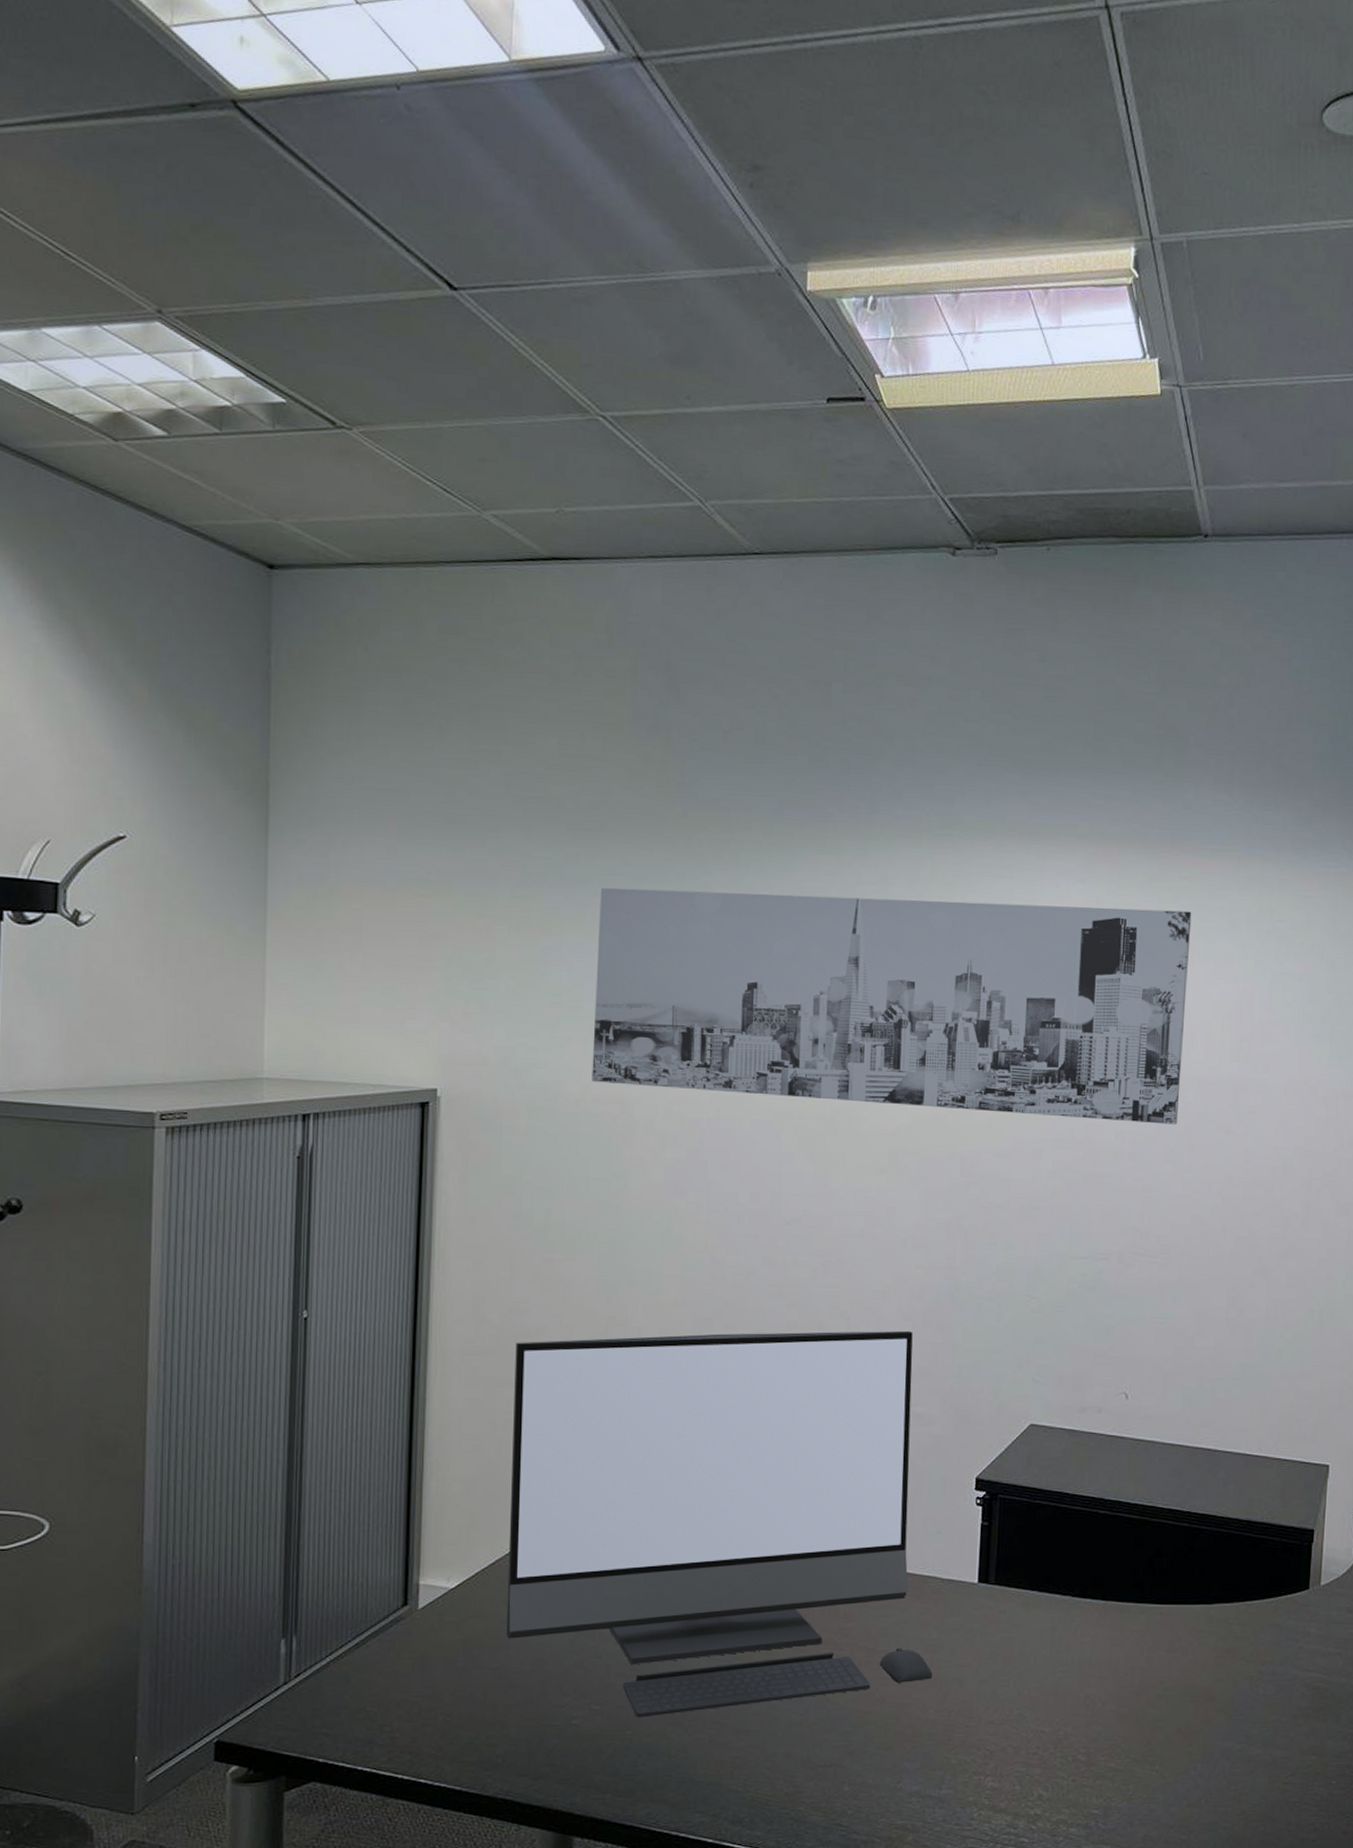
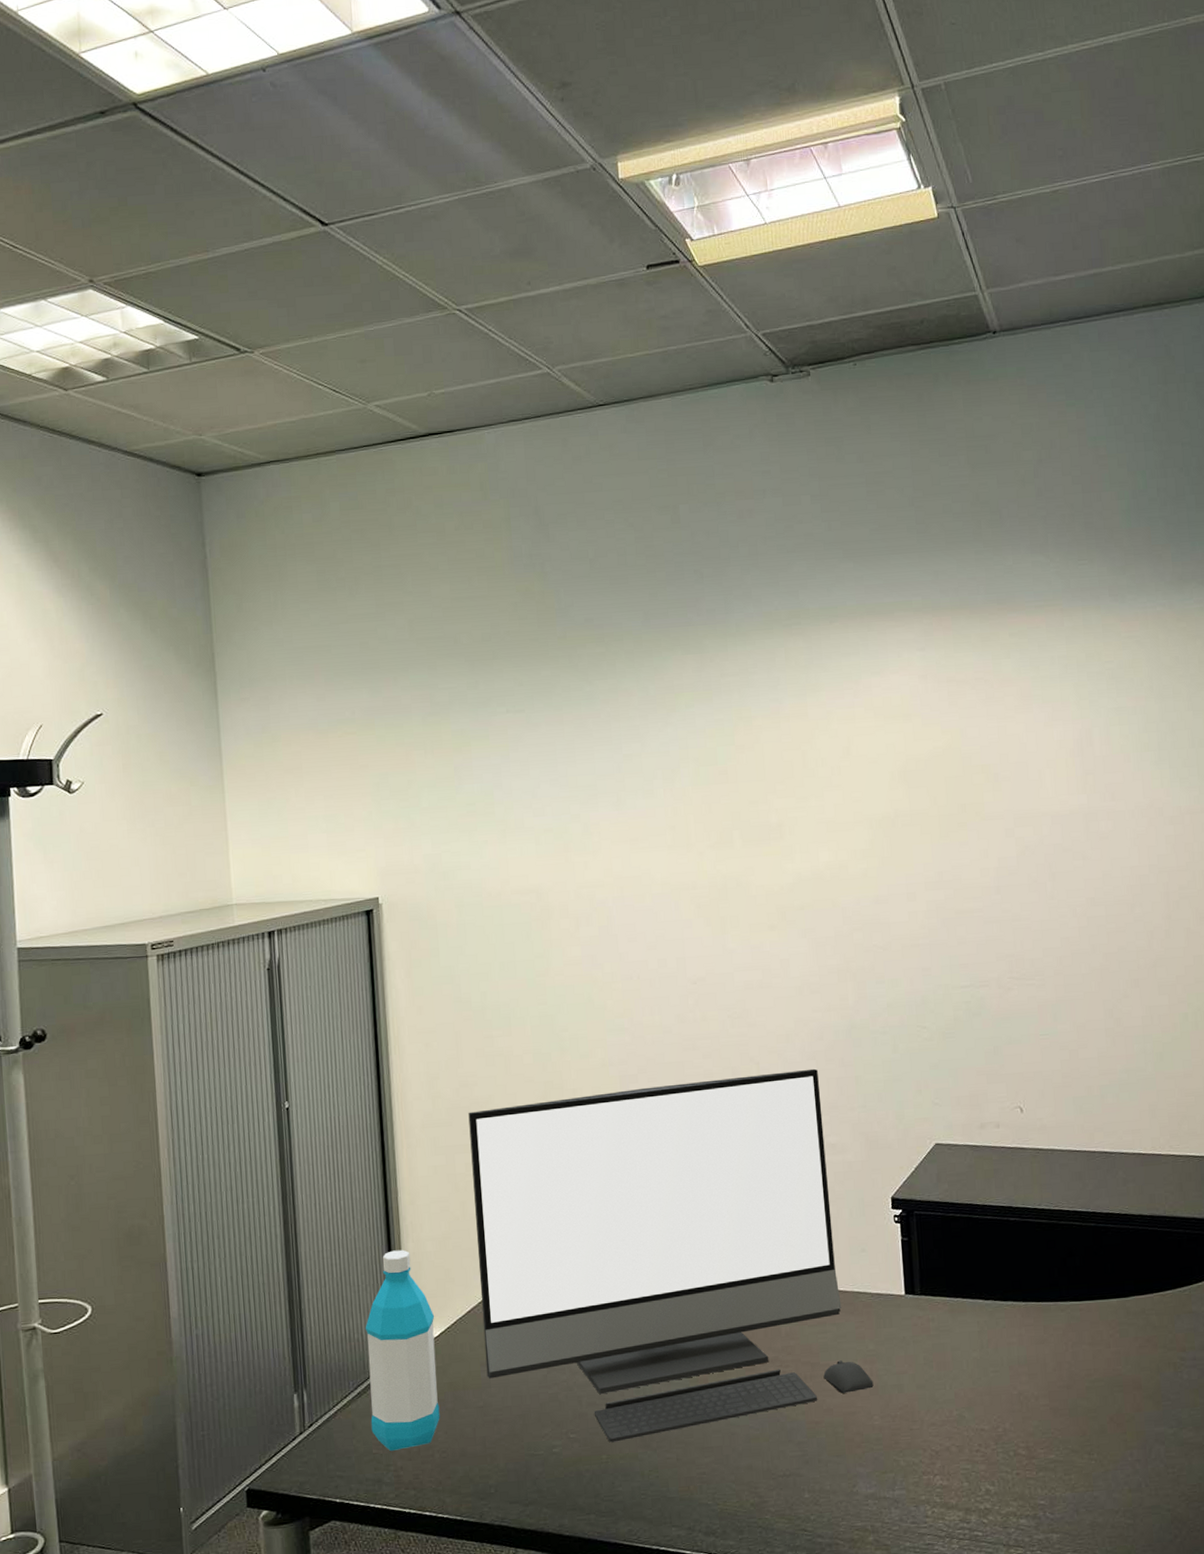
water bottle: none [367,1489,454,1710] -> present [365,1249,440,1451]
wall art: present [592,887,1192,1125] -> none [499,664,1036,877]

